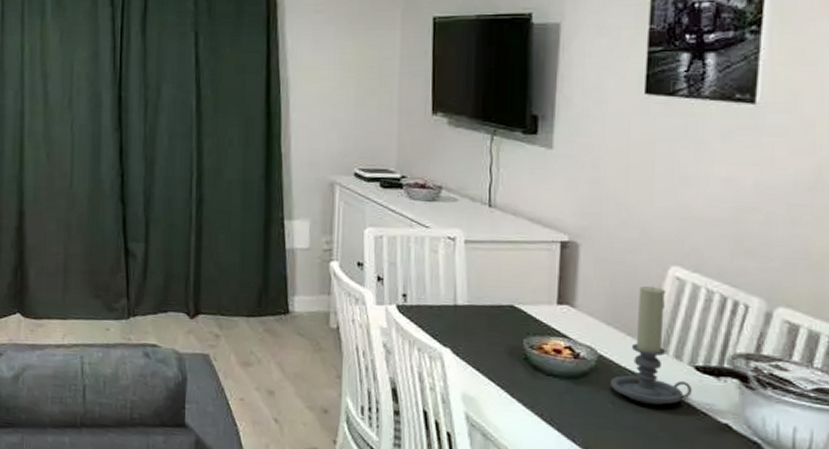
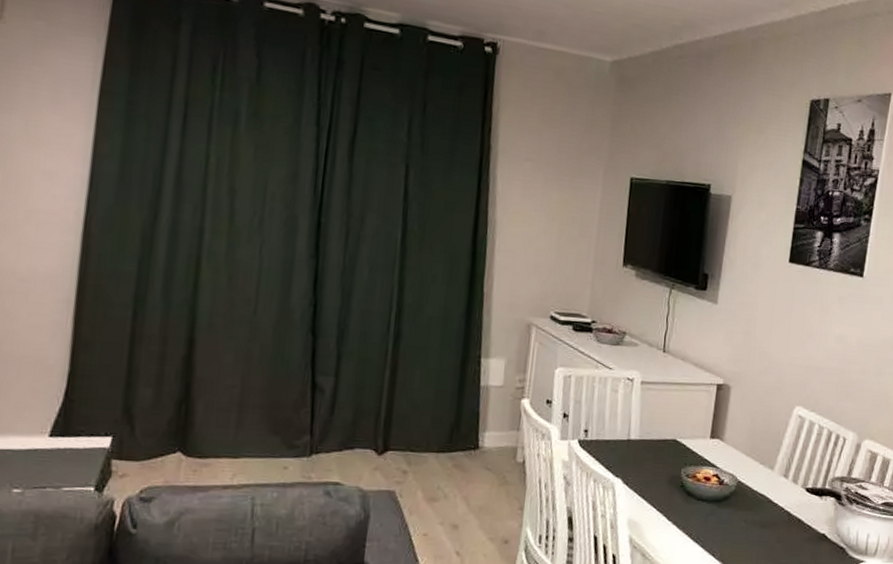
candle holder: present [610,286,693,405] -> none [745,422,803,521]

